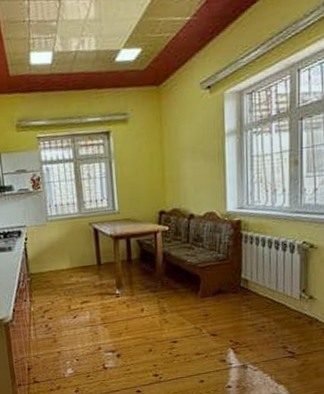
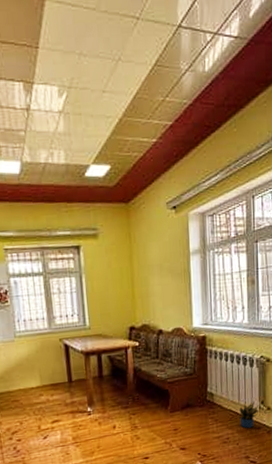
potted plant: none [277,289,298,317] -> present [239,401,258,428]

